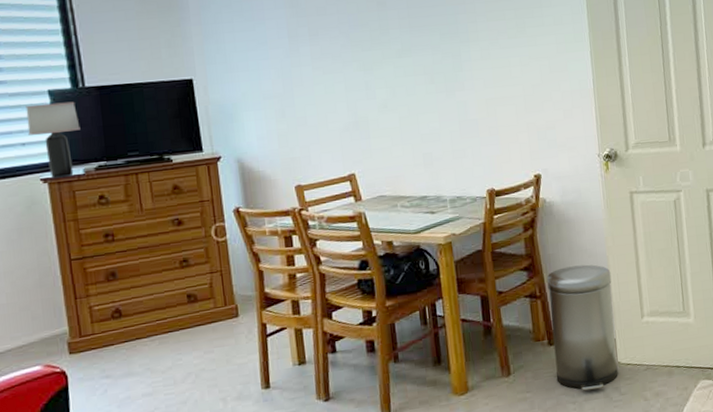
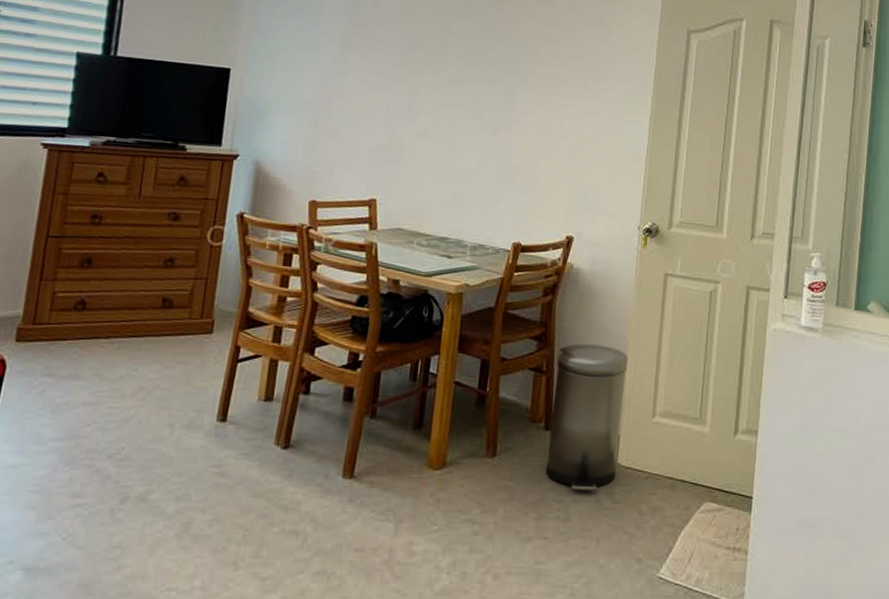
table lamp: present [25,101,81,179] -> none [43,64,101,147]

